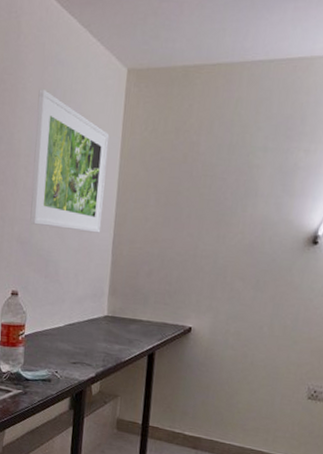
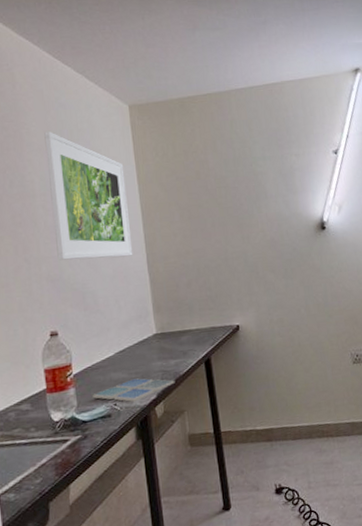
drink coaster: none [38,353,116,375] -> present [93,378,175,403]

